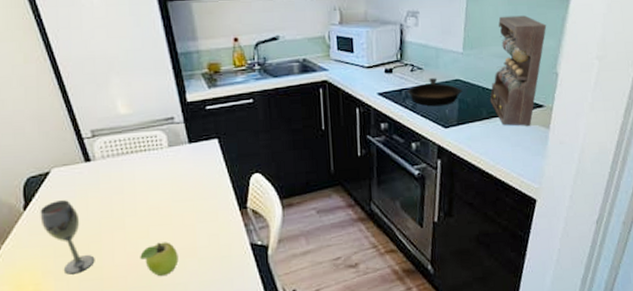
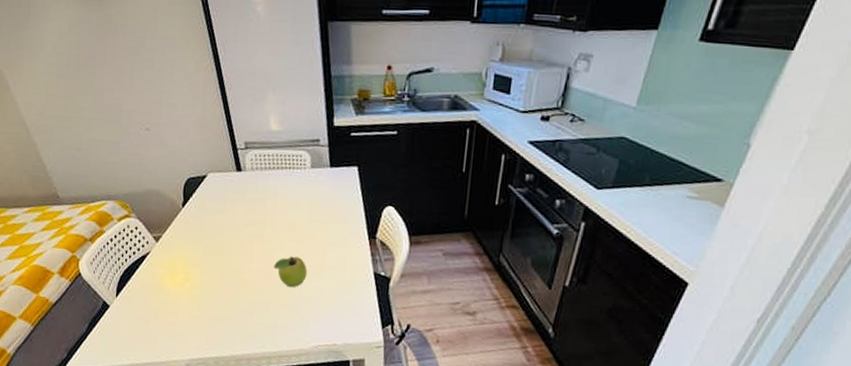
wine glass: present [40,200,95,275] -> none [195,203,236,271]
frying pan: present [407,78,463,107] -> none [561,132,627,164]
spice rack: present [489,15,547,126] -> none [656,69,750,201]

